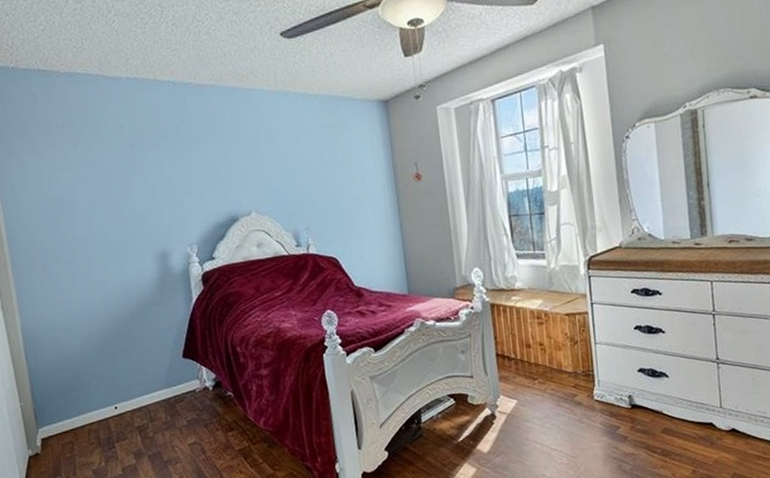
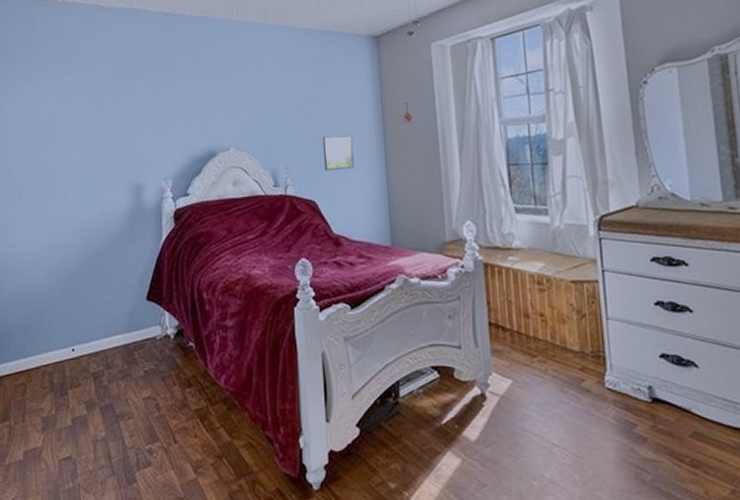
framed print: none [339,196,371,229] -> present [322,135,354,171]

